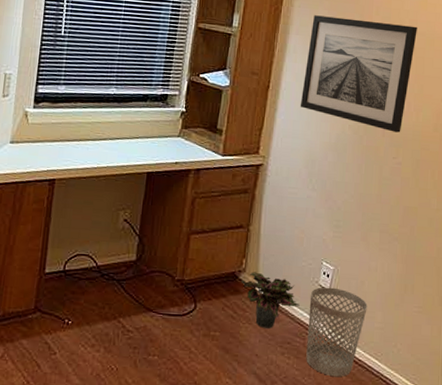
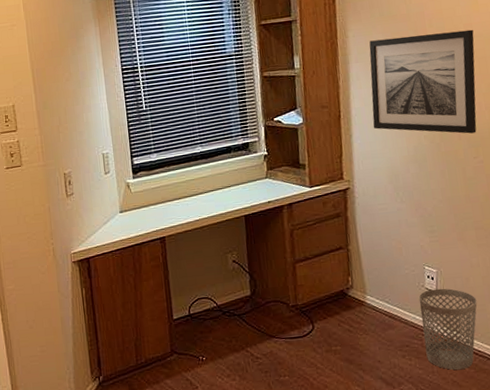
potted plant: present [241,272,300,328] -> none [351,286,411,336]

